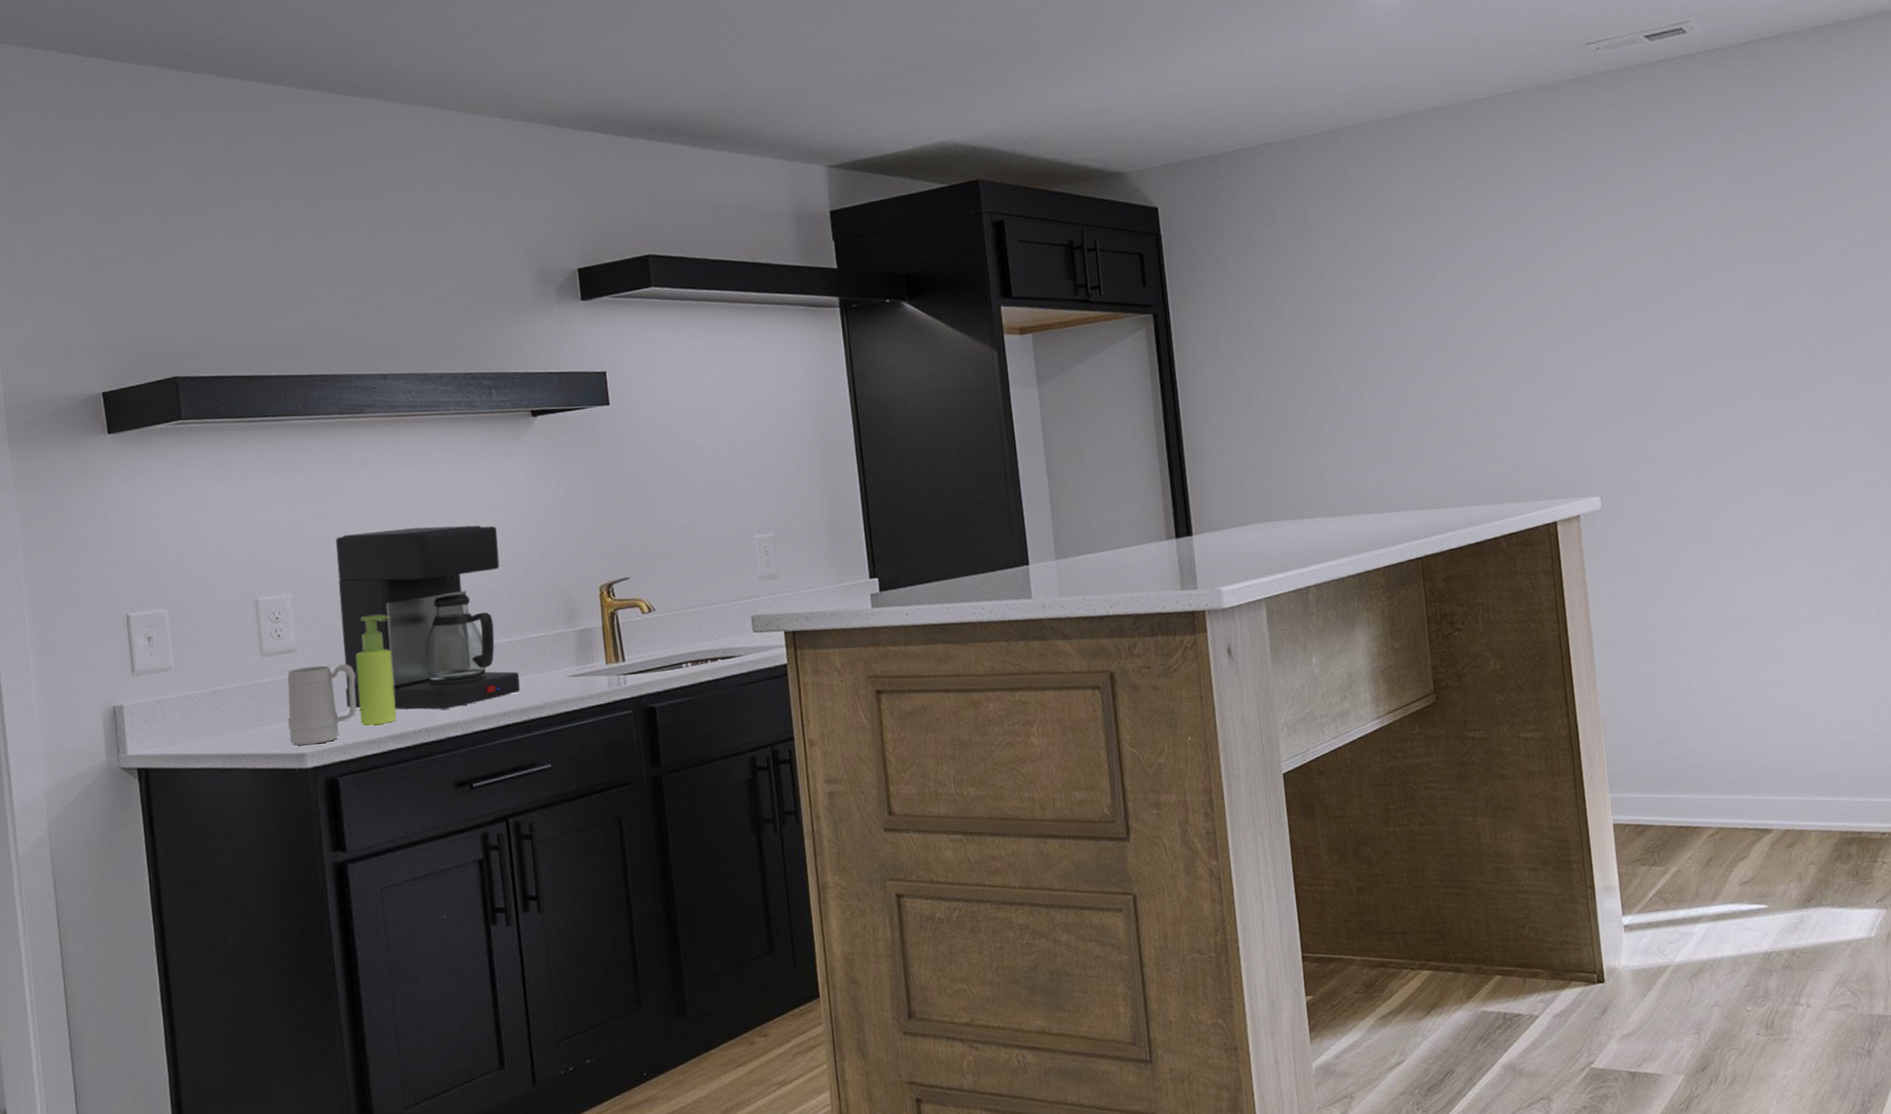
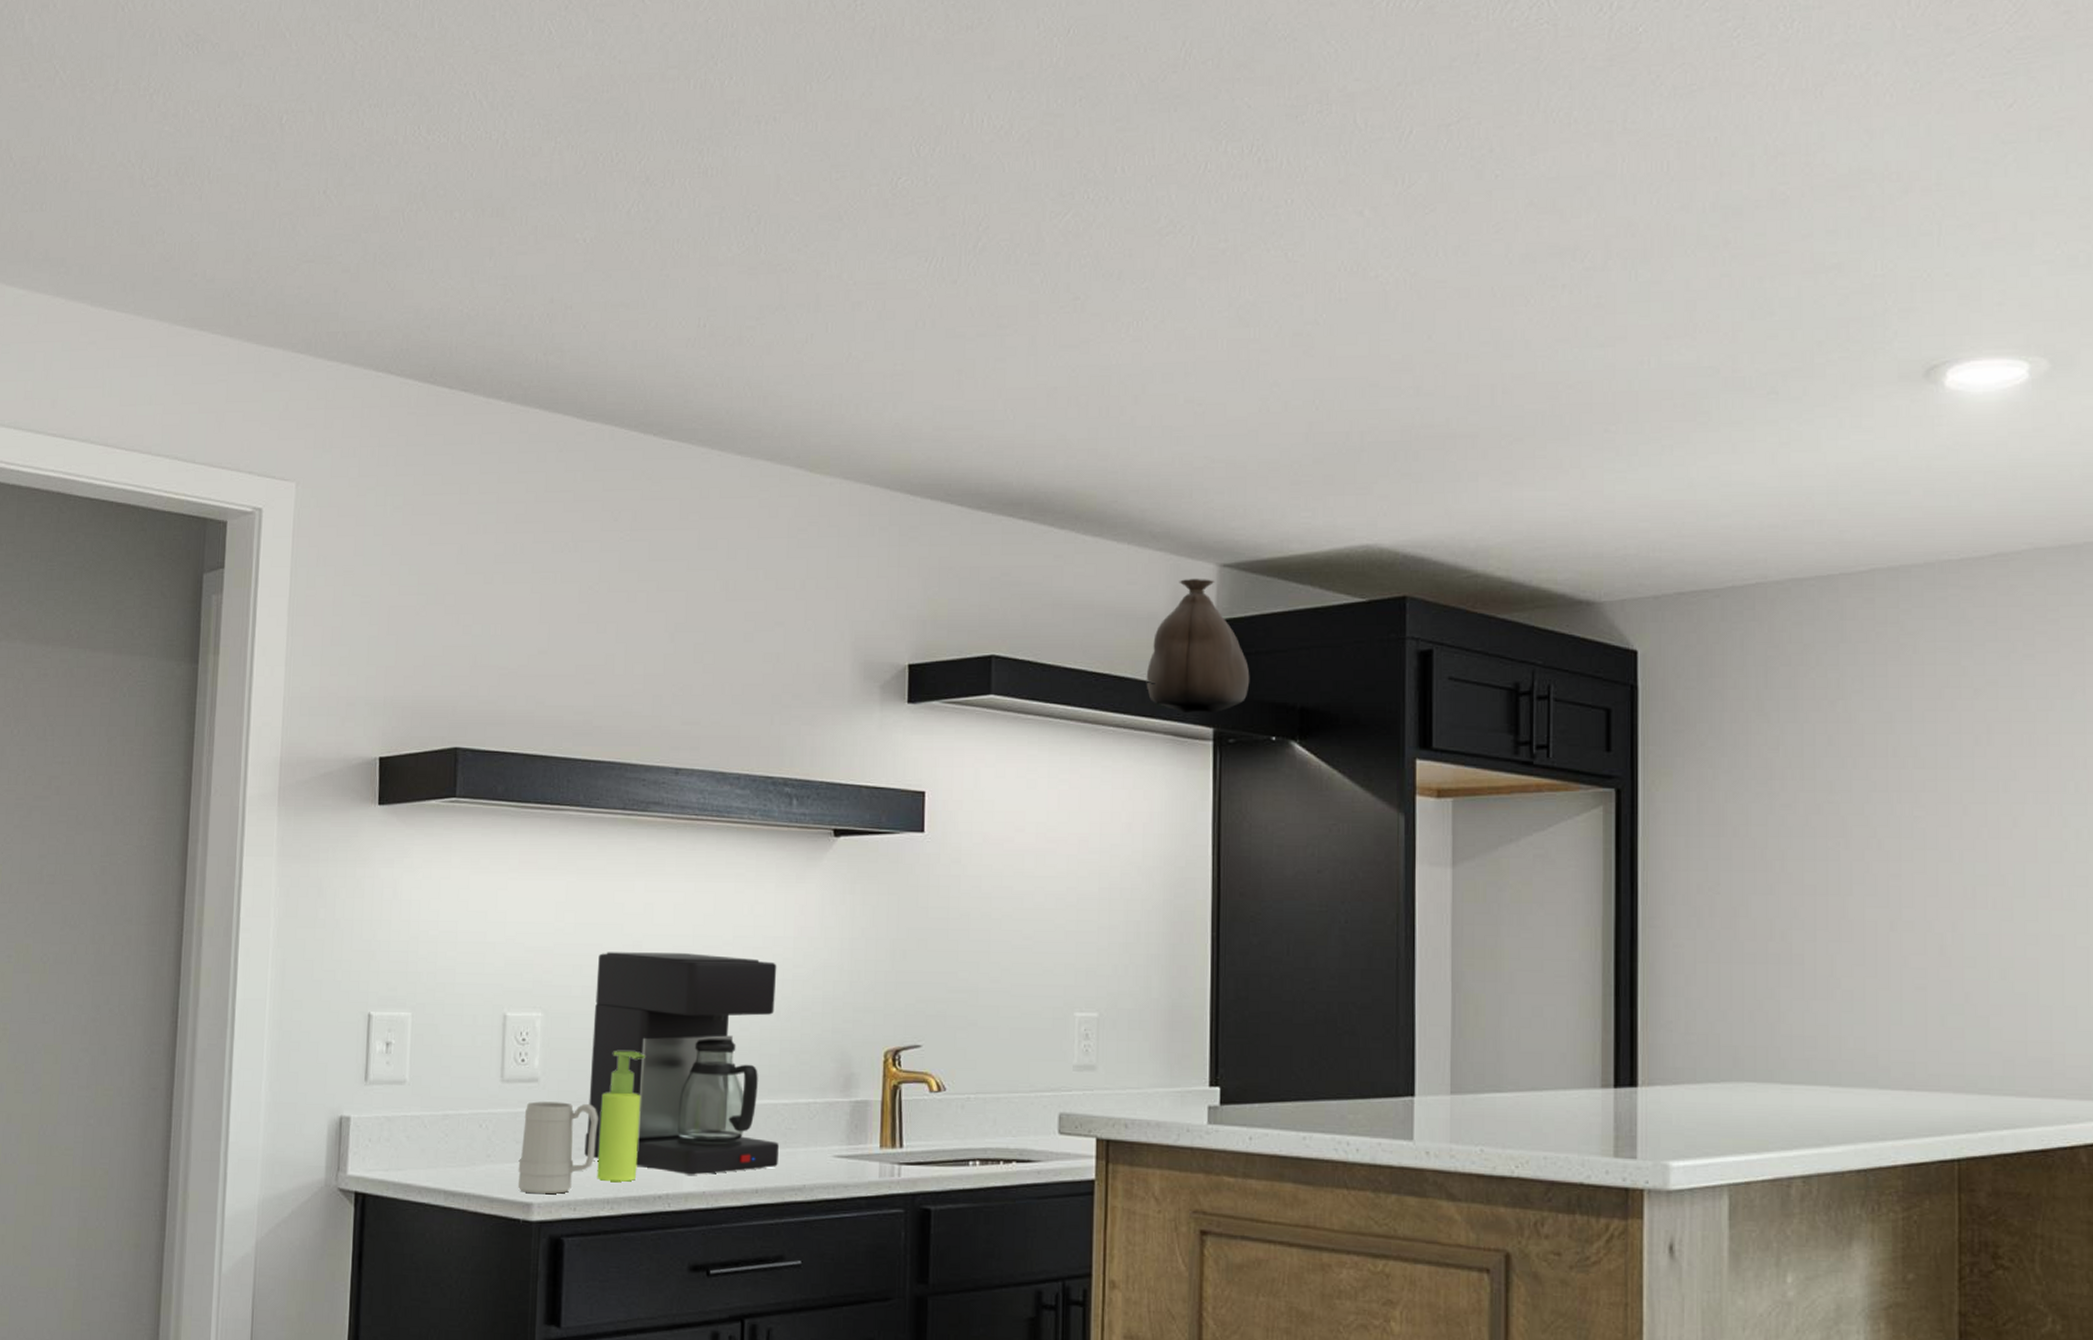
bag: none [779,178,864,287] -> present [1146,578,1250,714]

